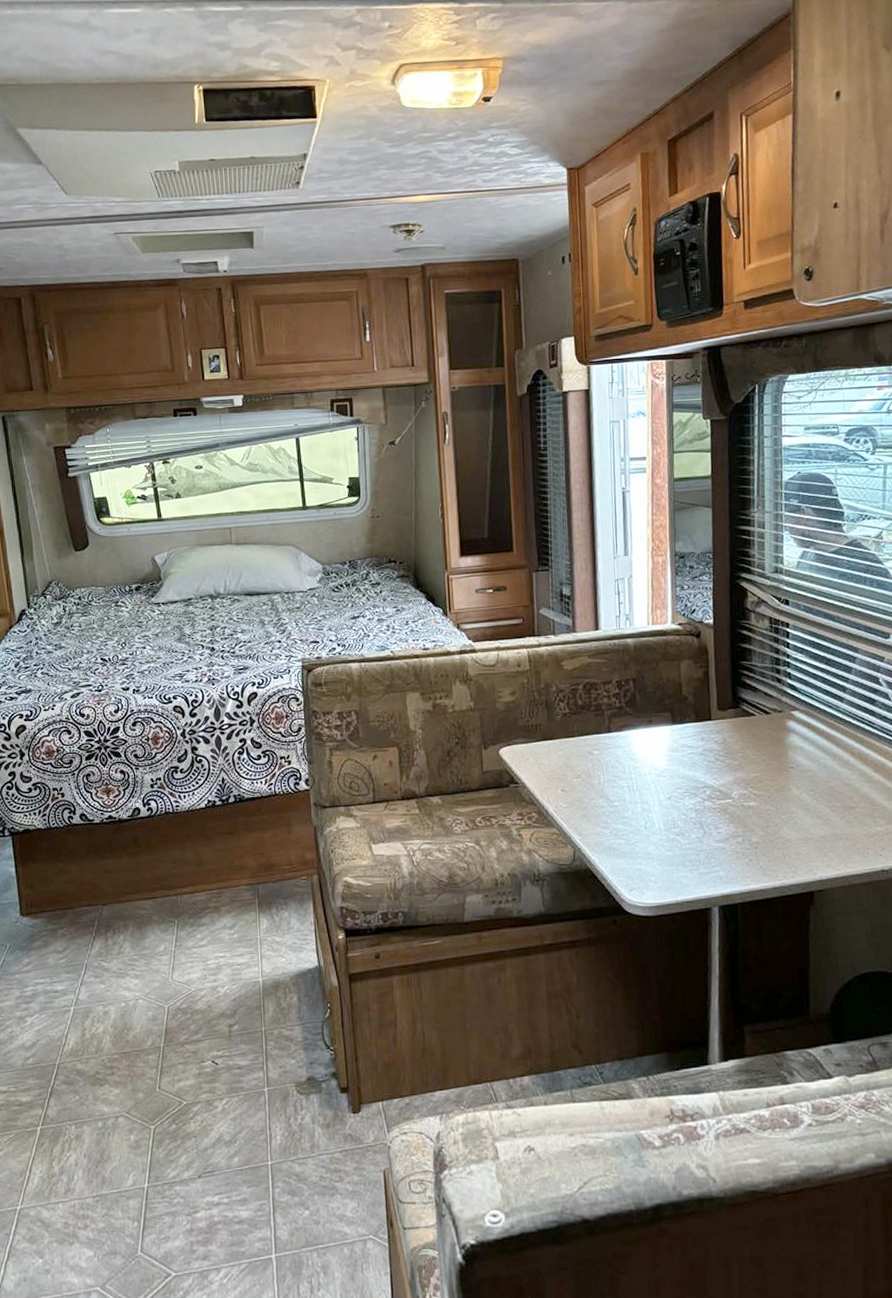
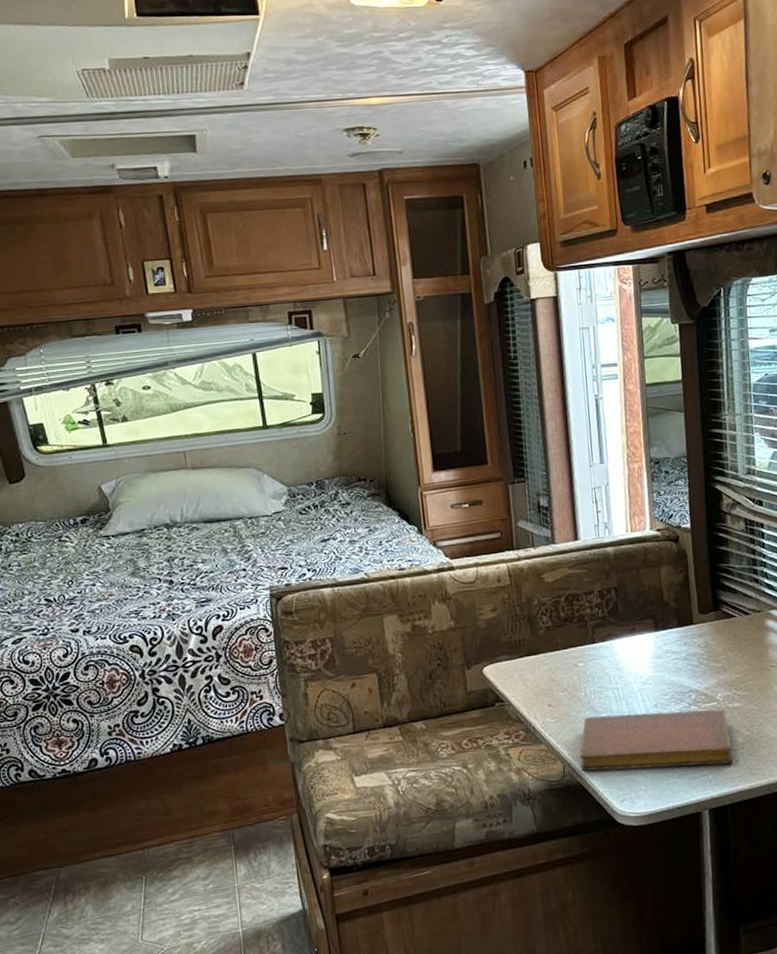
notebook: none [590,804,747,863] -> present [579,709,734,771]

